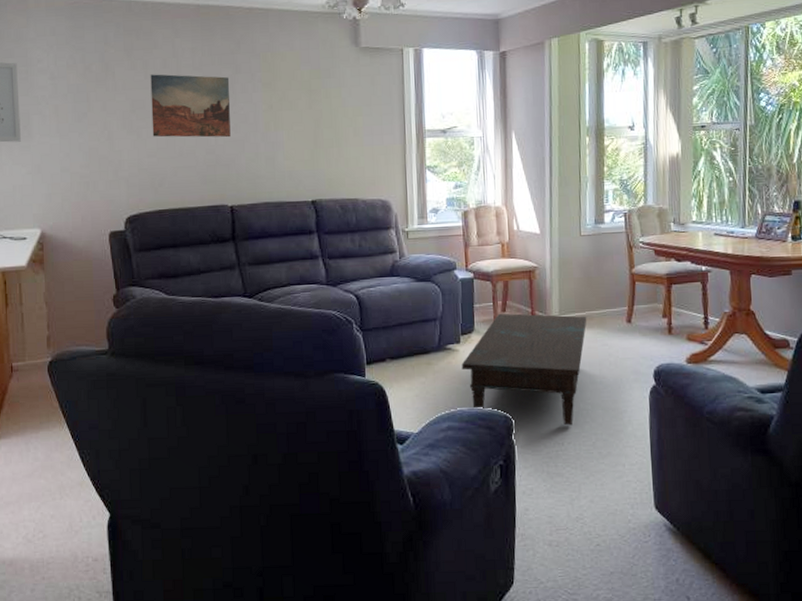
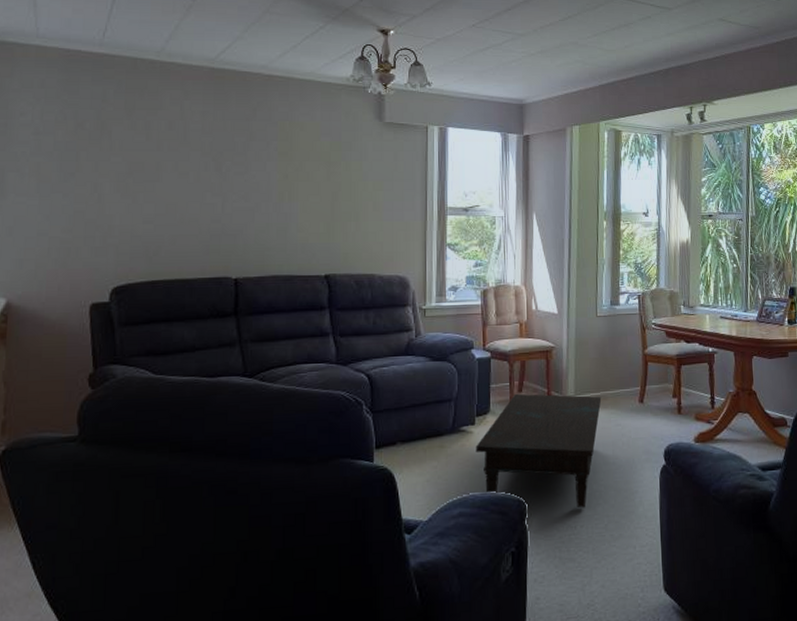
wall art: present [150,74,231,138] -> none [150,136,242,206]

